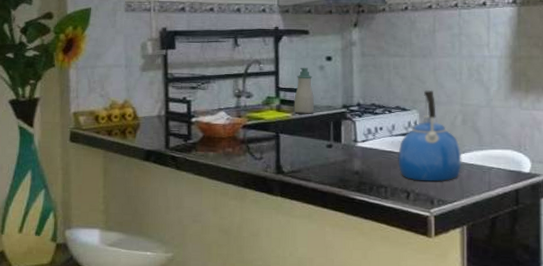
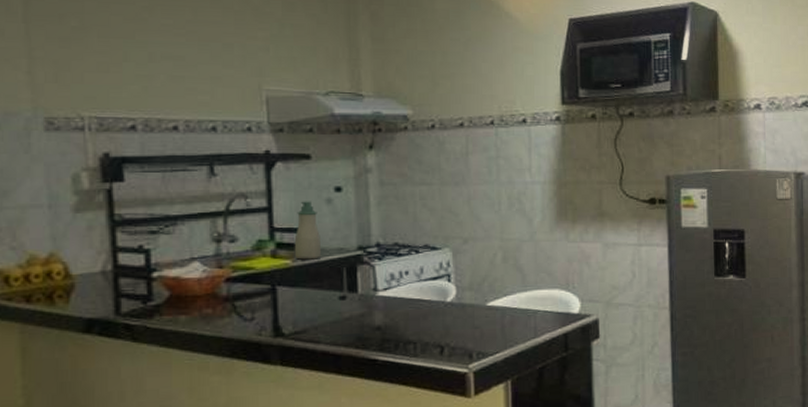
kettle: present [398,90,462,182] -> none [428,224,504,333]

